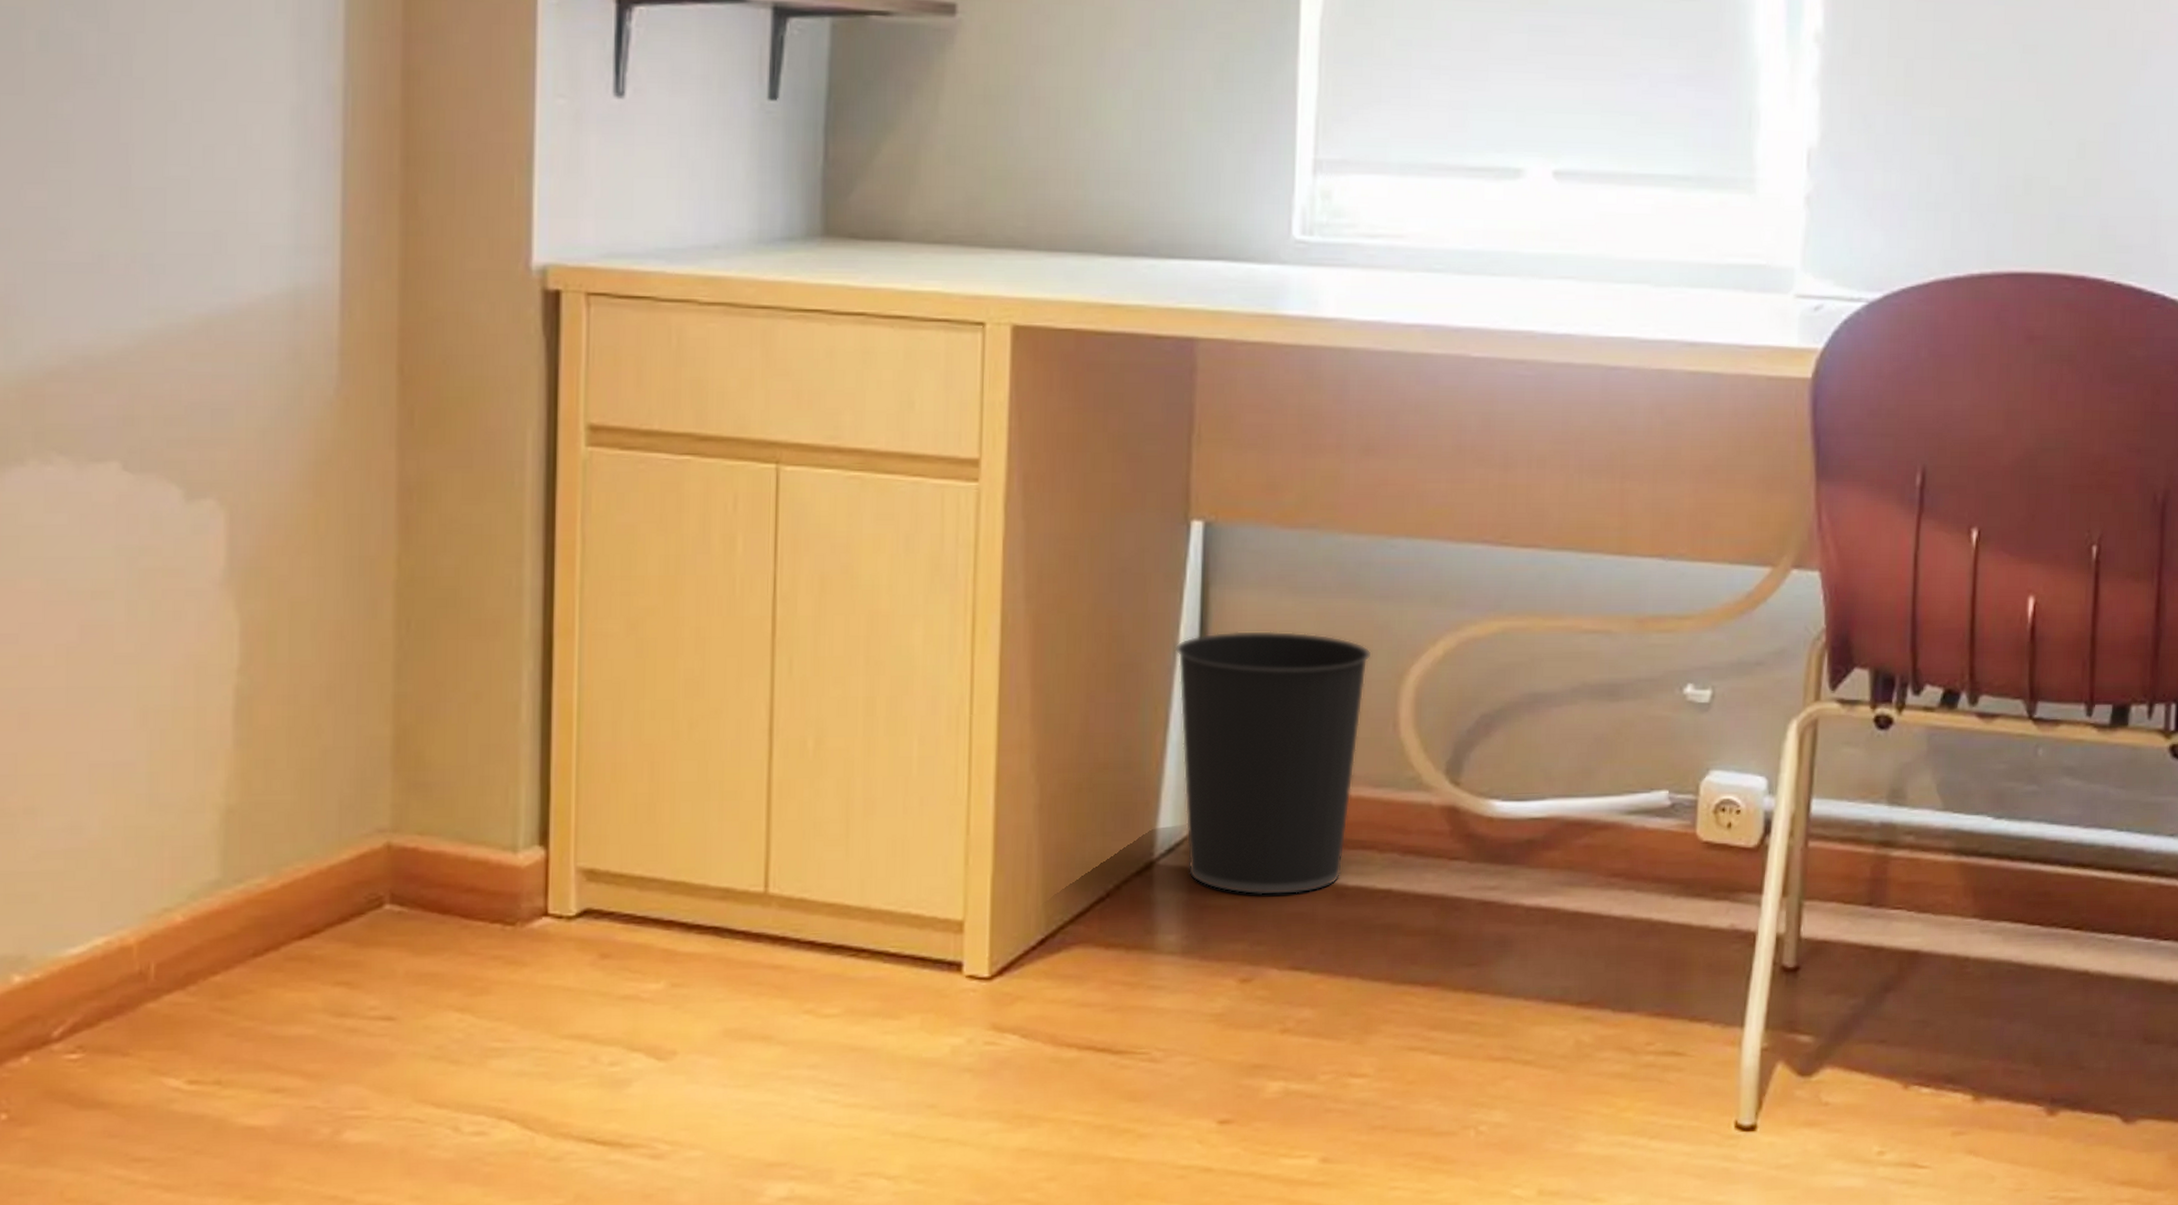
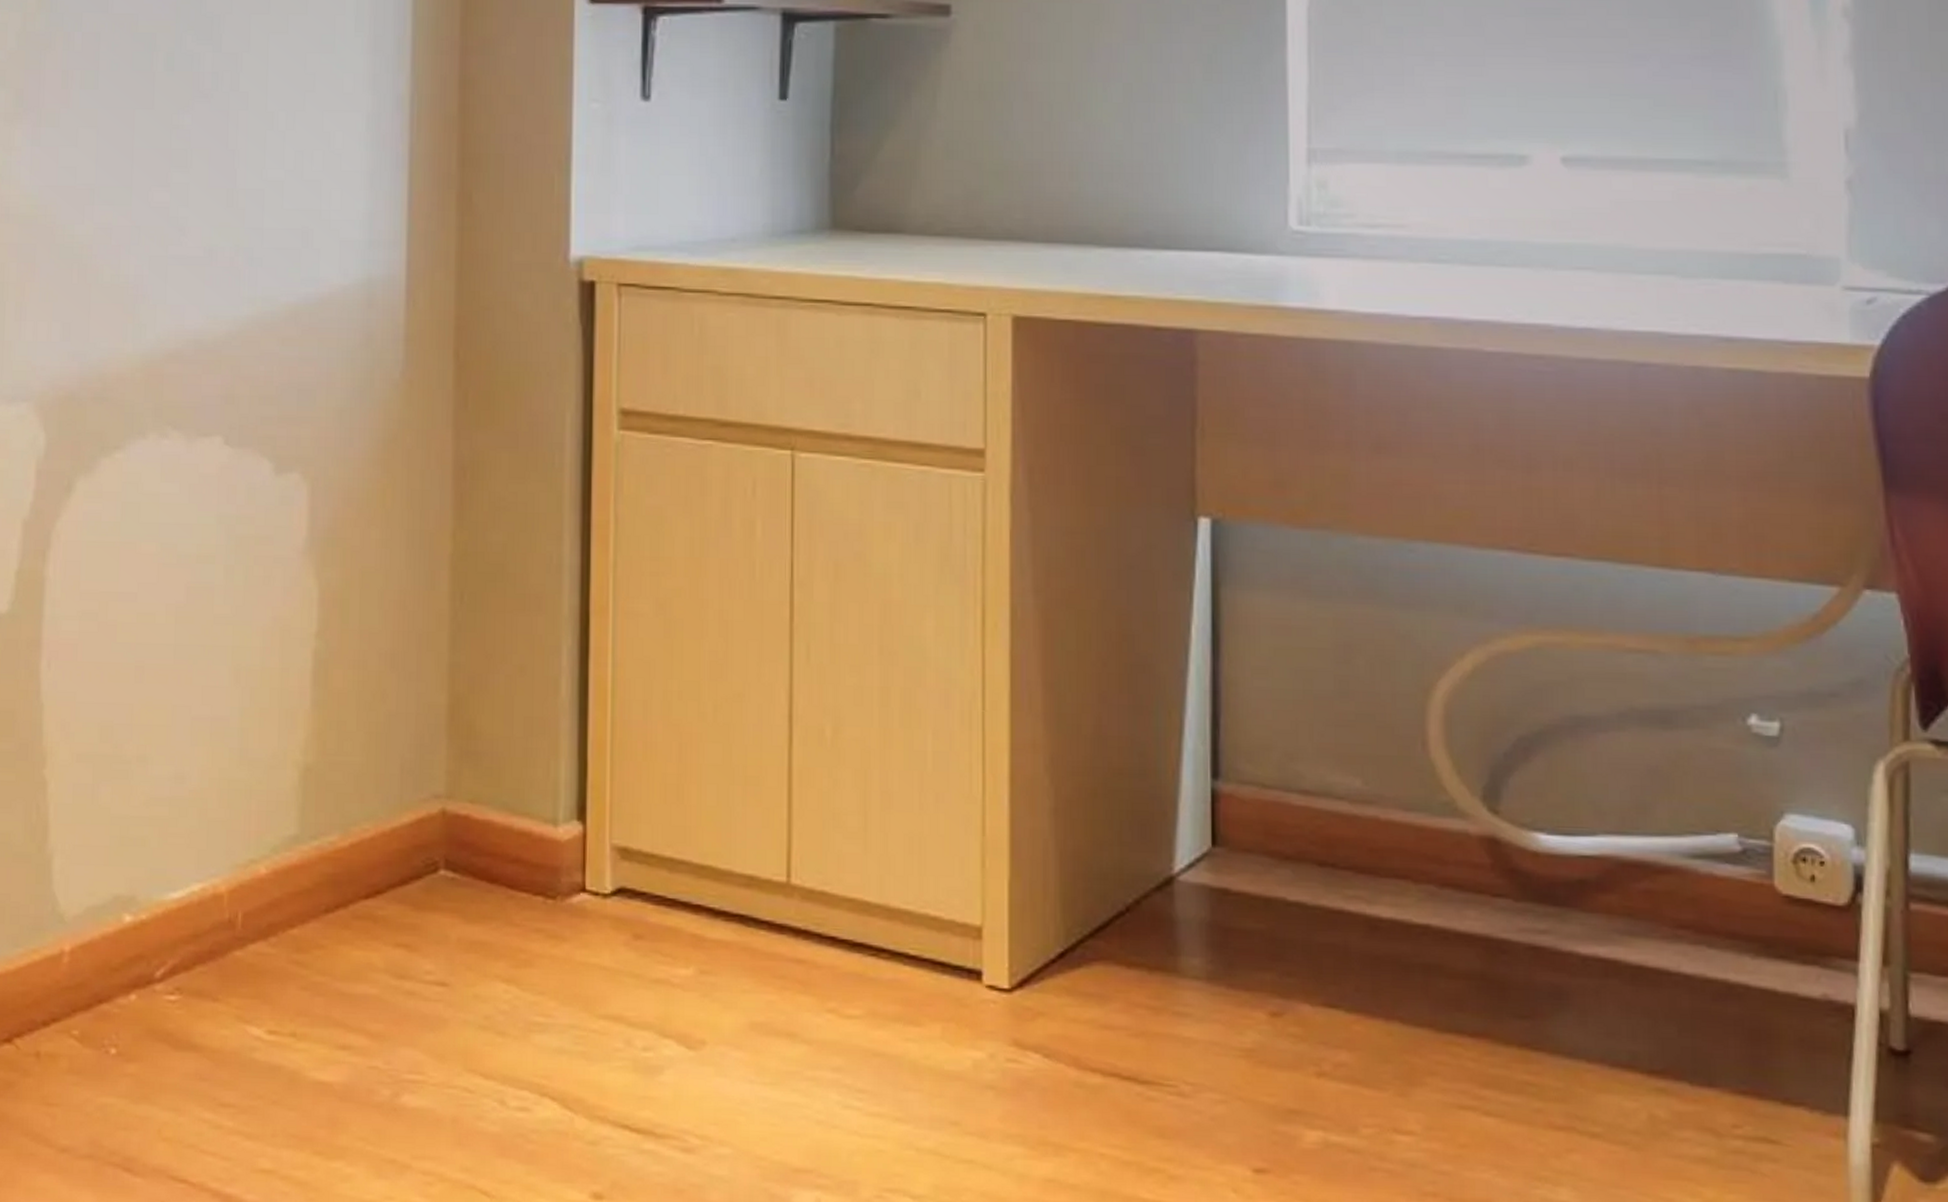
wastebasket: present [1174,631,1371,896] -> none [1186,635,1394,923]

